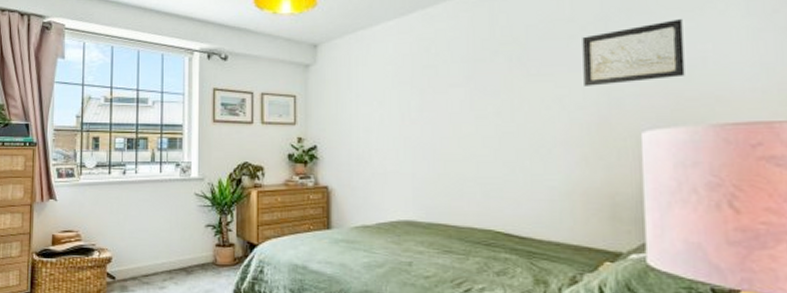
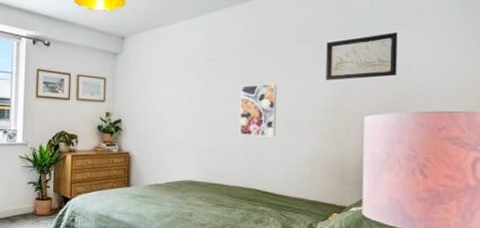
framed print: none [468,94,519,163] -> present [239,84,277,137]

